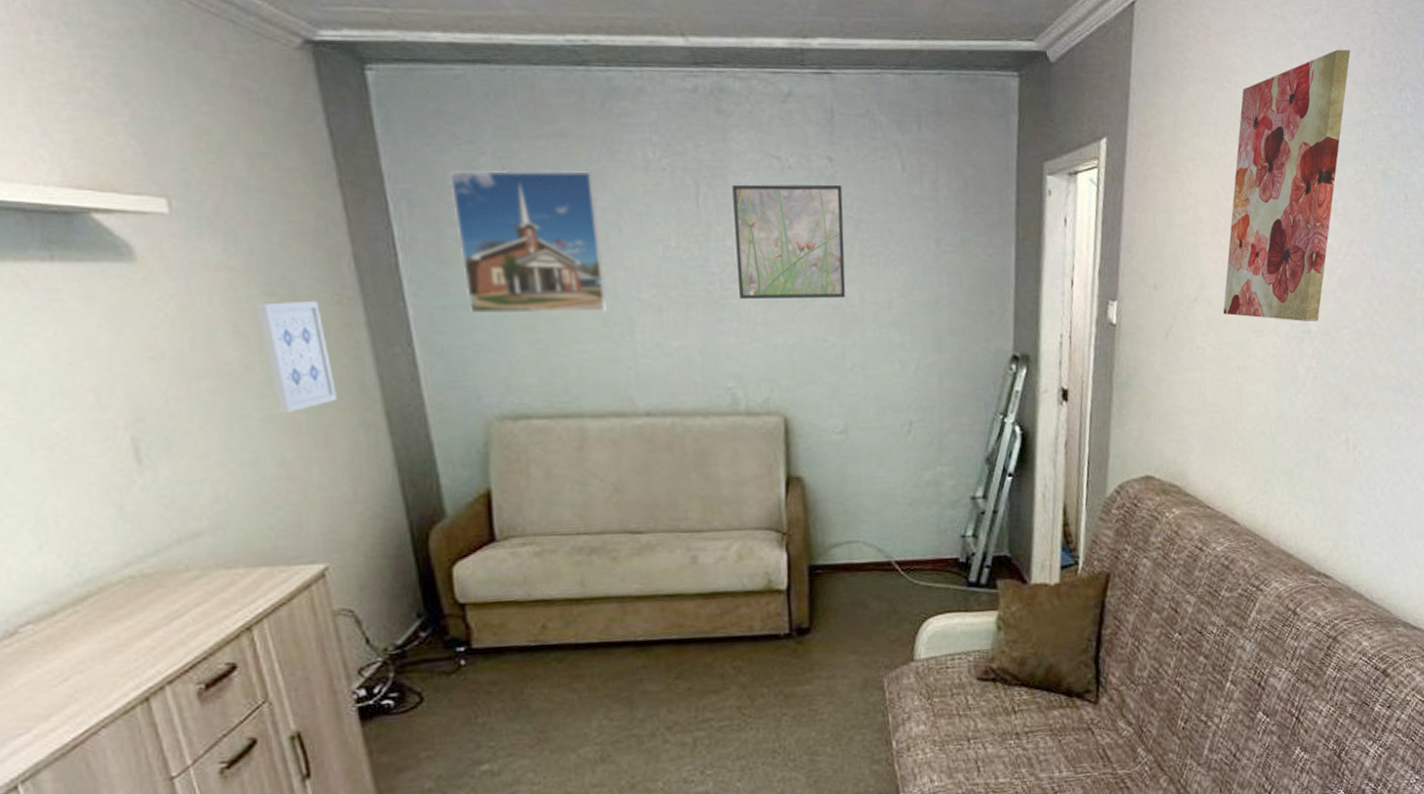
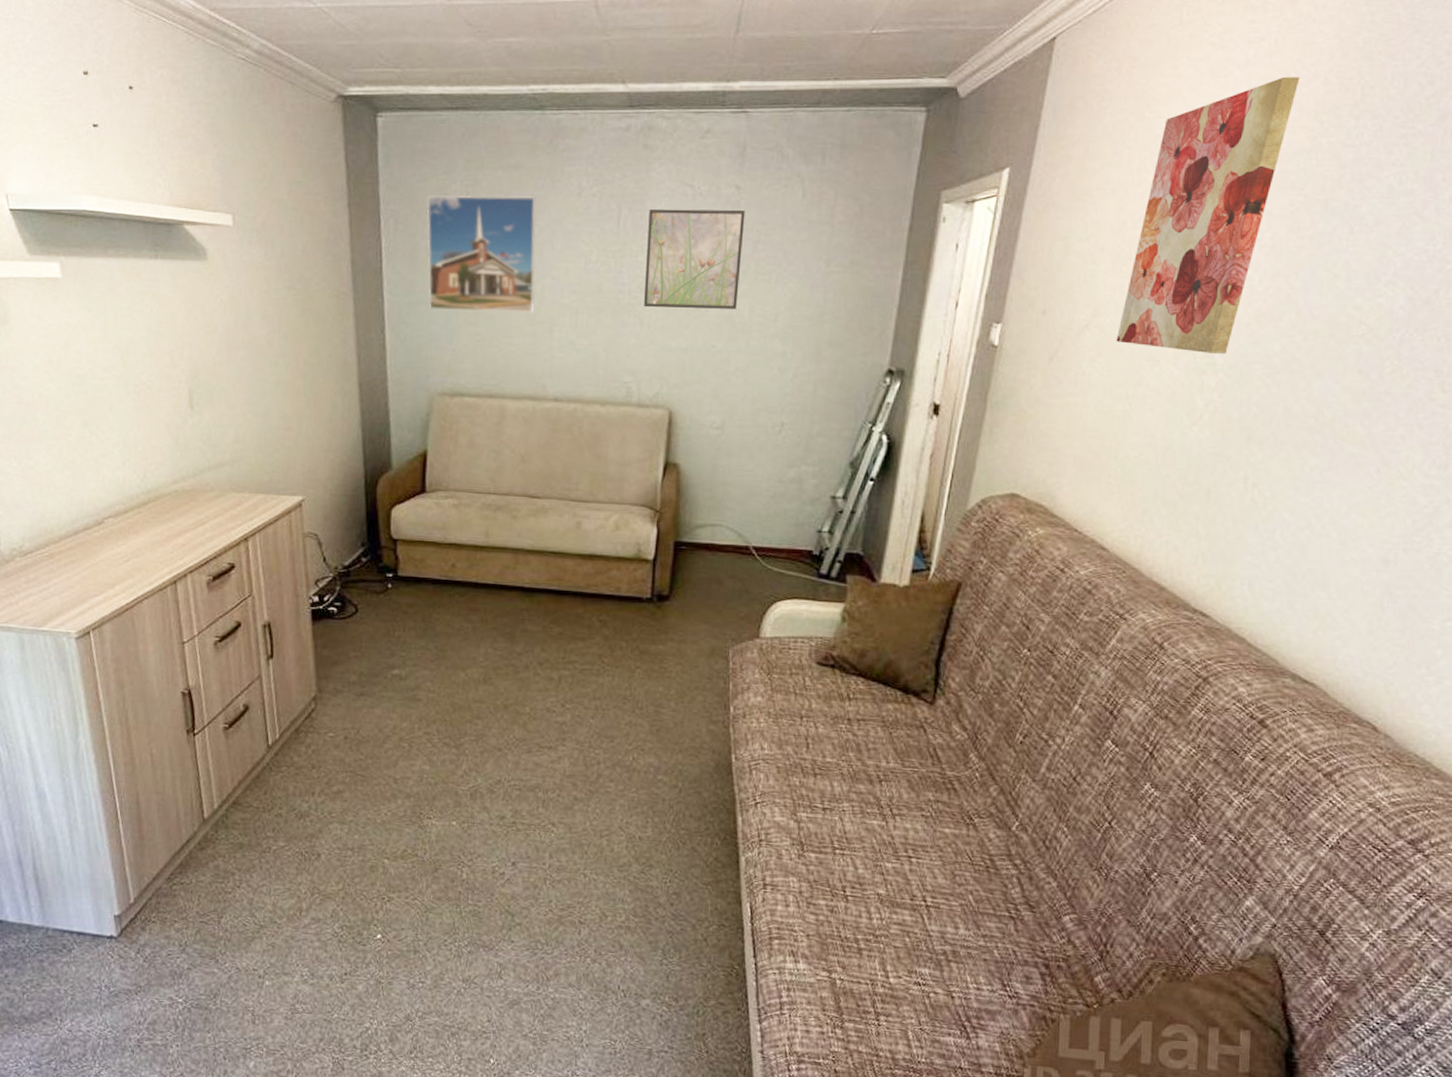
wall art: present [255,300,337,413] -> none [280,294,327,379]

